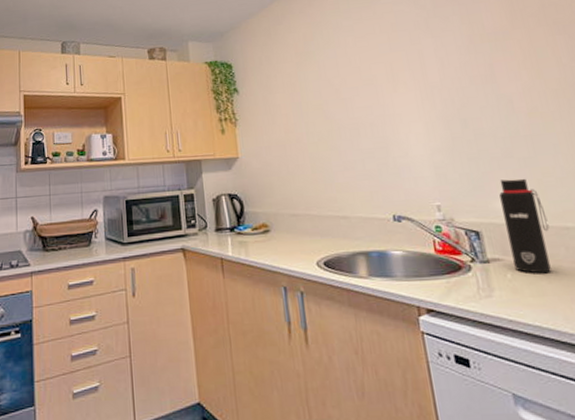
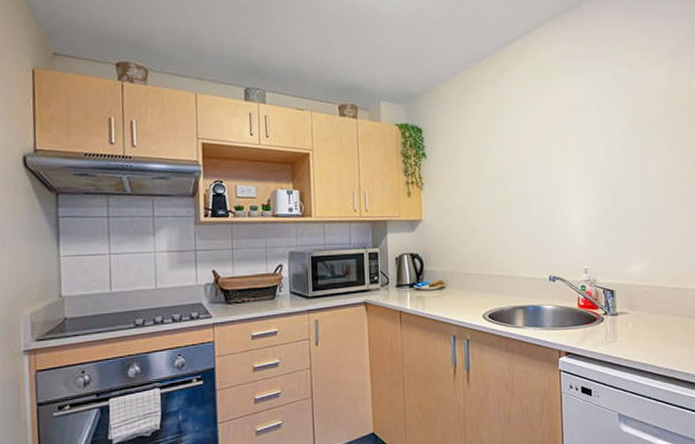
water bottle: present [499,178,552,274] -> none [633,248,665,324]

